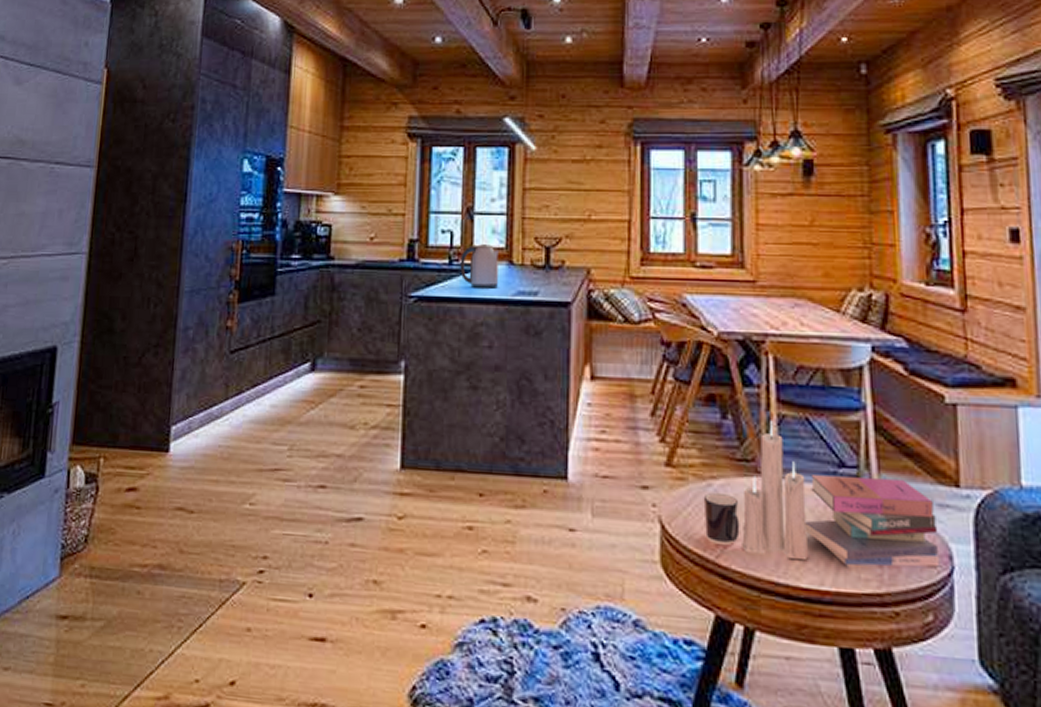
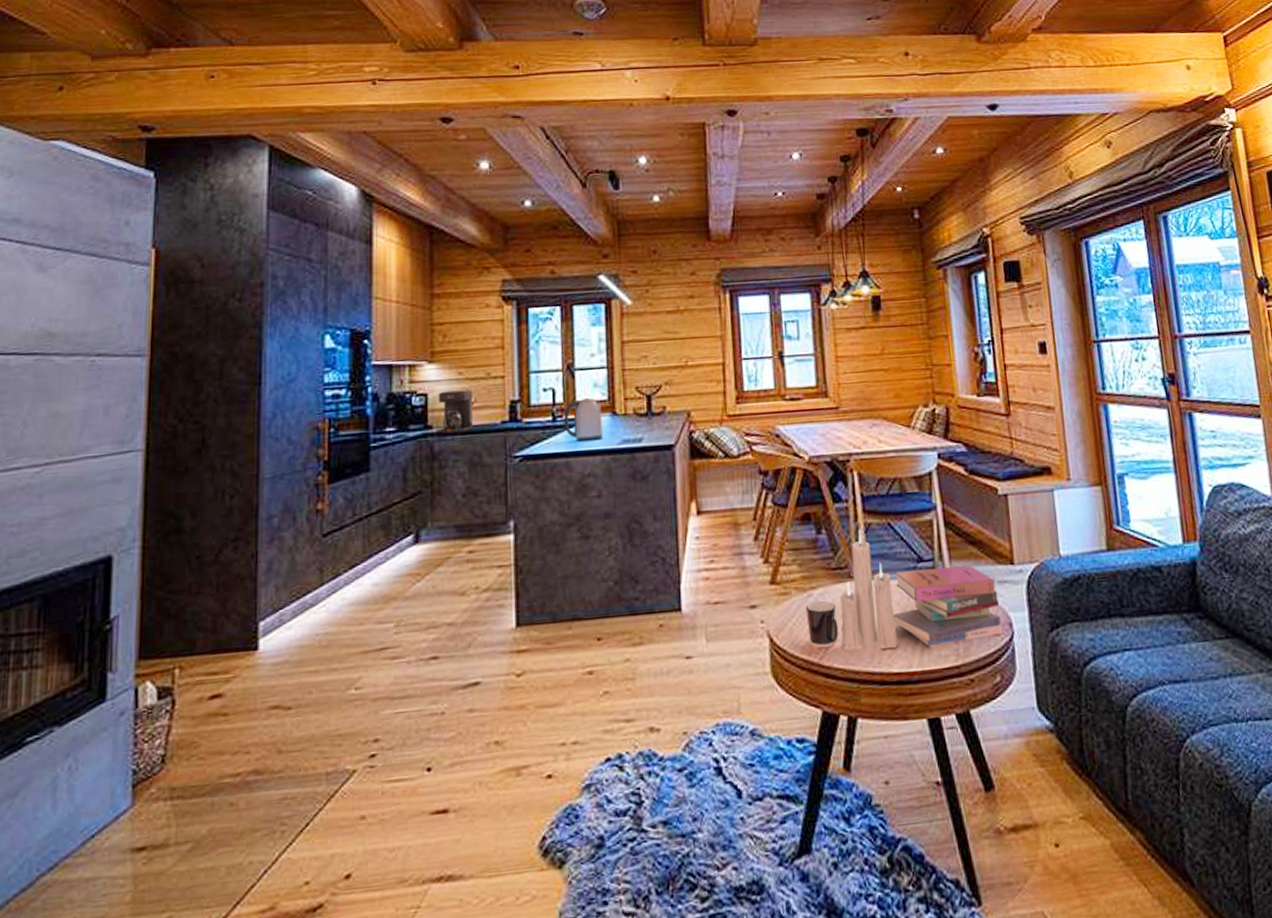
coffee maker: none [337,224,374,268] -> present [436,389,474,435]

